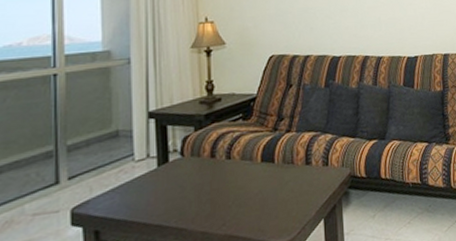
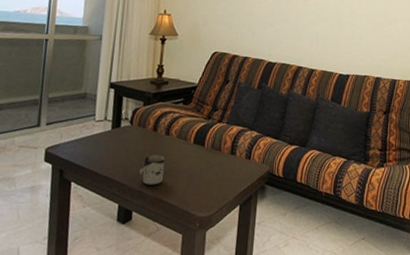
cup: none [199,184,231,224] -> present [139,155,165,186]

